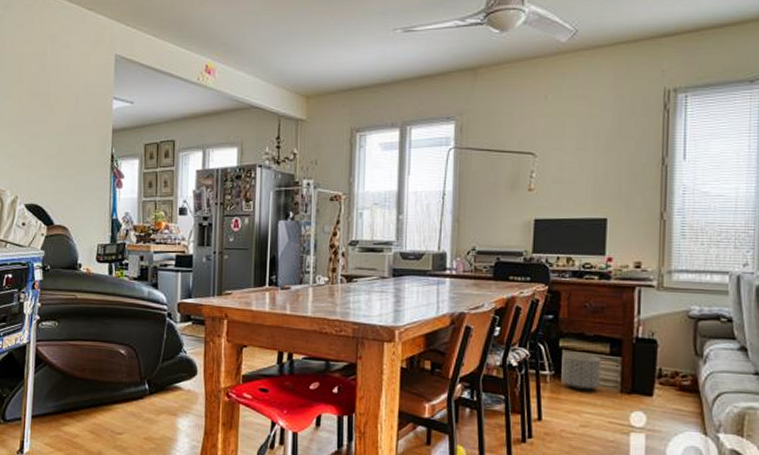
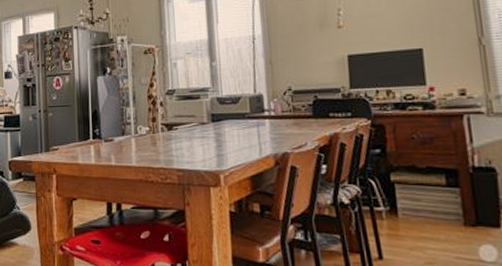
planter: present [561,352,602,390] -> none [395,187,442,225]

